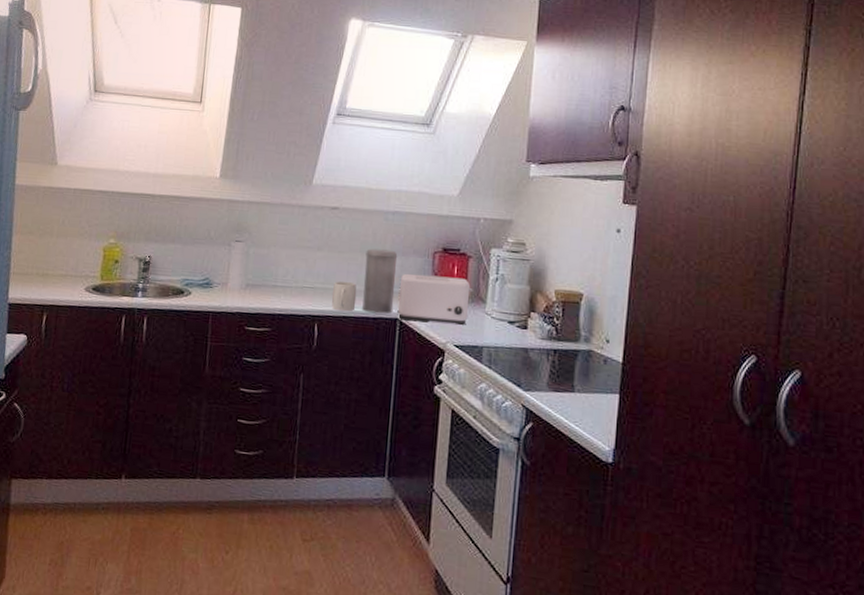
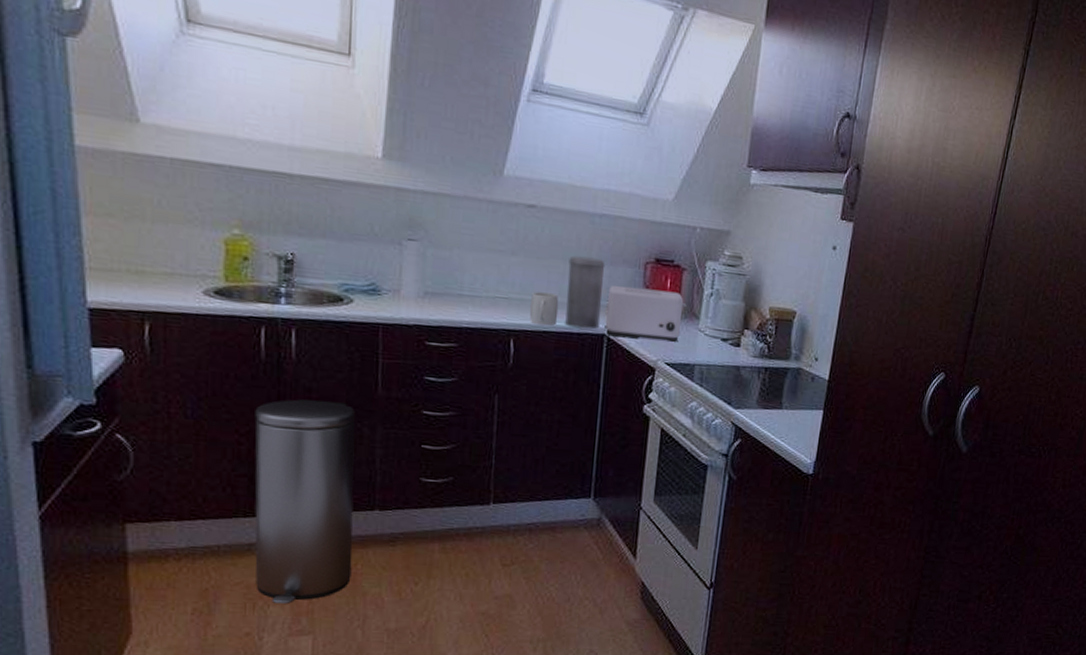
pedal bin: none [99,375,188,563] -> present [254,398,357,605]

